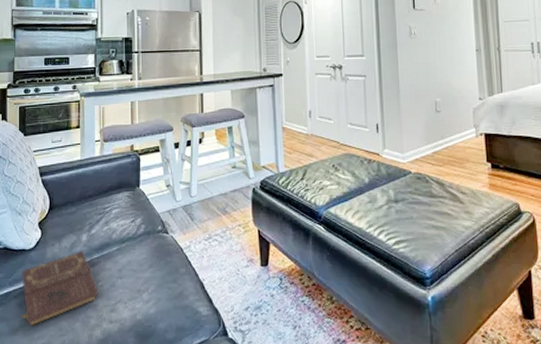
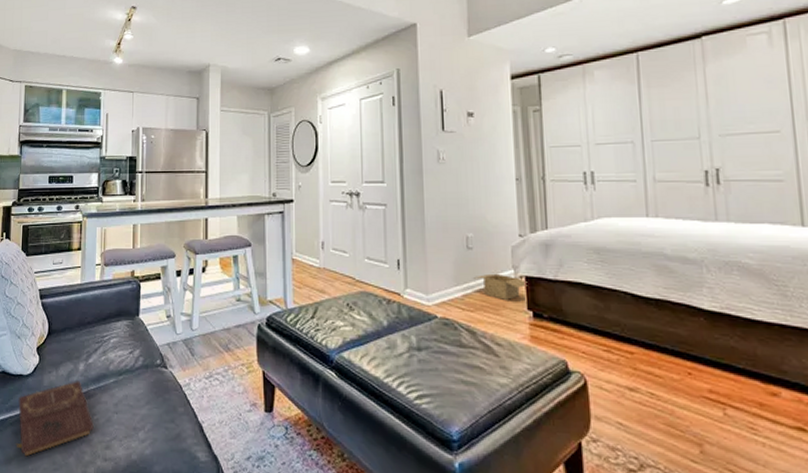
cardboard box: none [442,132,487,155] -> present [474,273,528,300]

